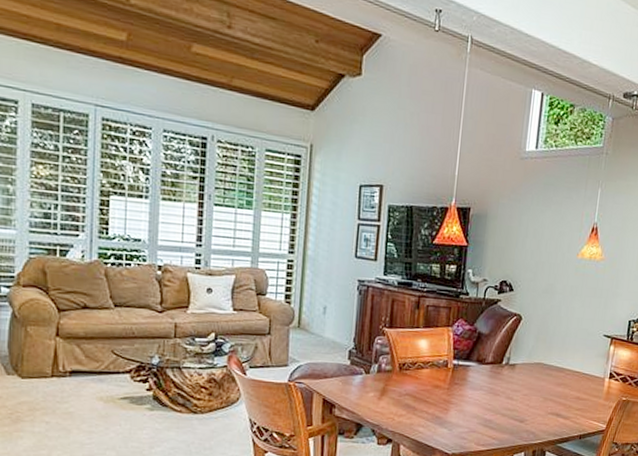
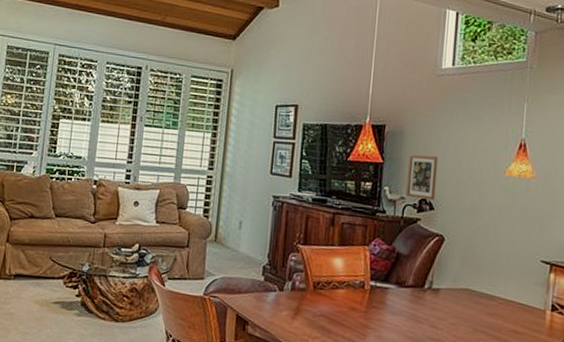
picture frame: none [487,237,519,282] -> present [405,154,438,200]

